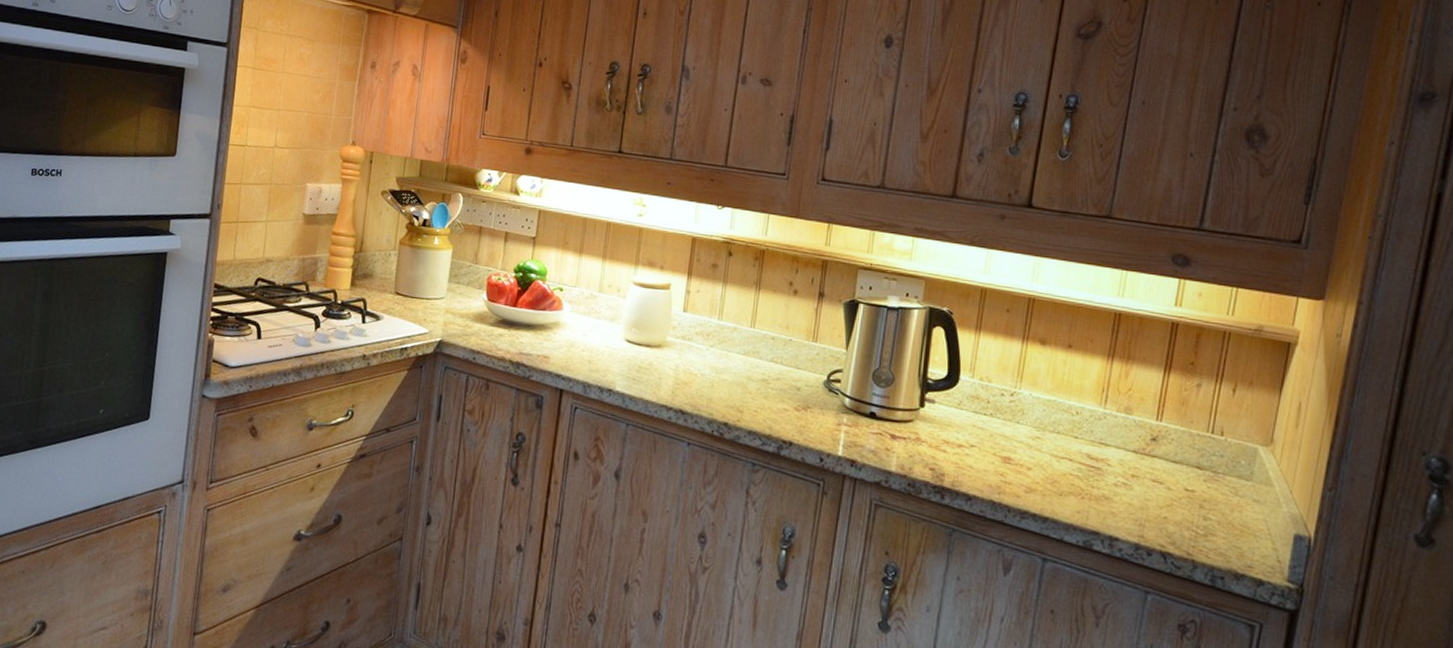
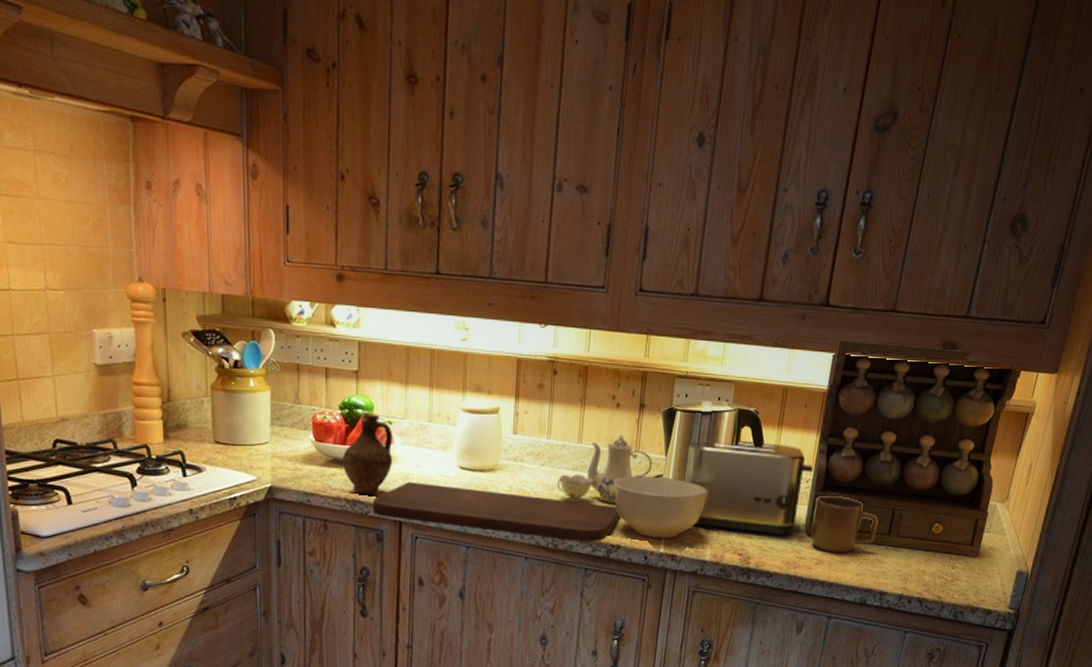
ceramic jug: none [510,278,563,360] -> present [342,414,393,495]
cutting board: none [534,349,795,436] -> present [372,481,621,542]
tea set: none [727,323,832,396] -> present [558,435,653,504]
bowl: none [788,367,895,441] -> present [614,476,709,538]
toaster: none [867,334,1019,454] -> present [684,438,814,536]
spice rack: none [1010,243,1276,510] -> present [804,338,1022,557]
mug: none [1018,412,1103,484] -> present [810,495,878,553]

